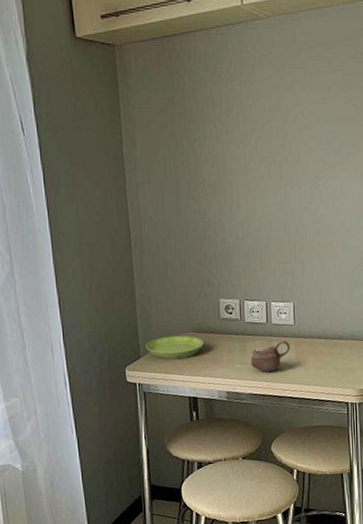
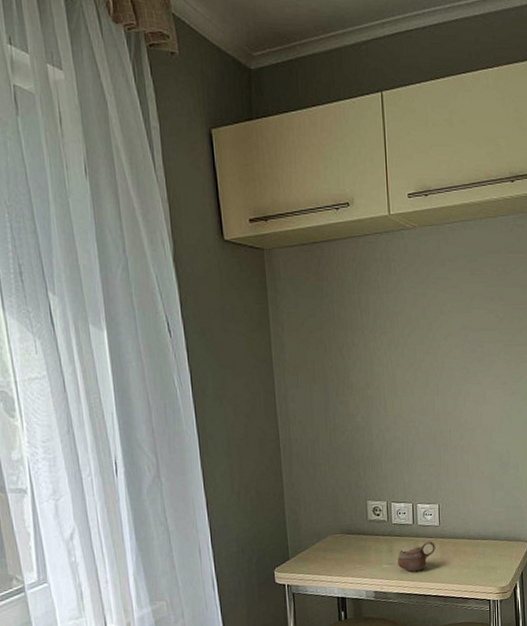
saucer: present [146,335,204,360] -> none [295,537,352,561]

